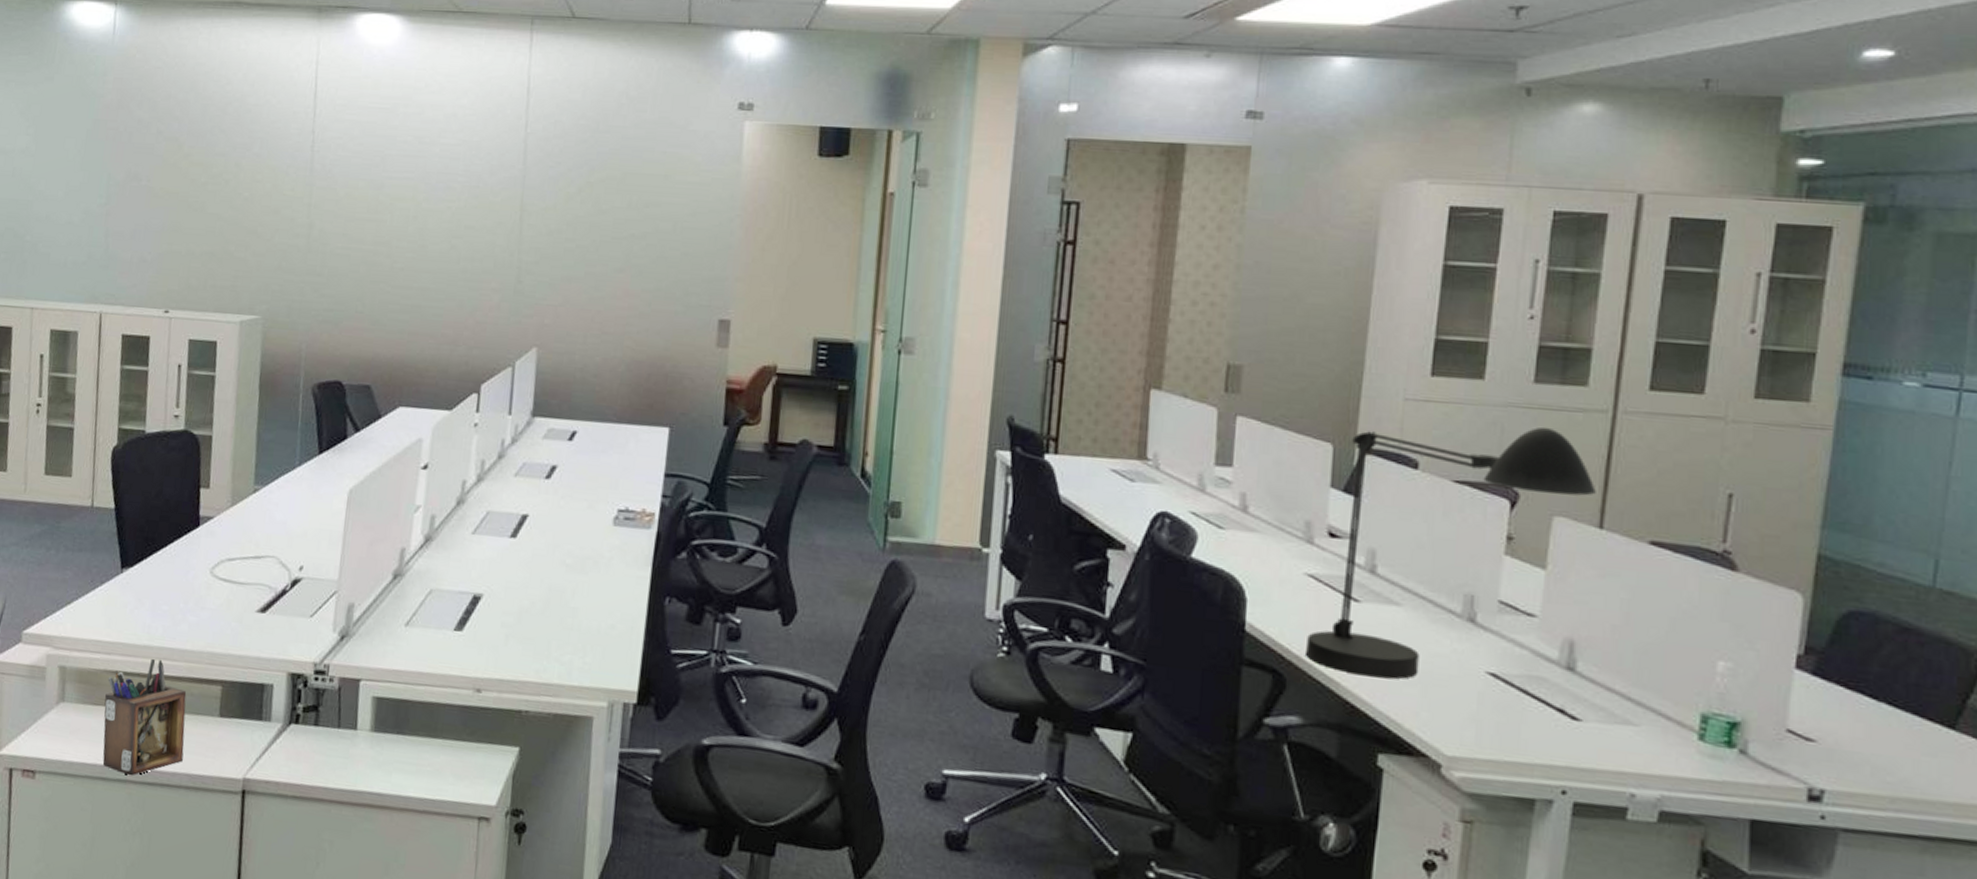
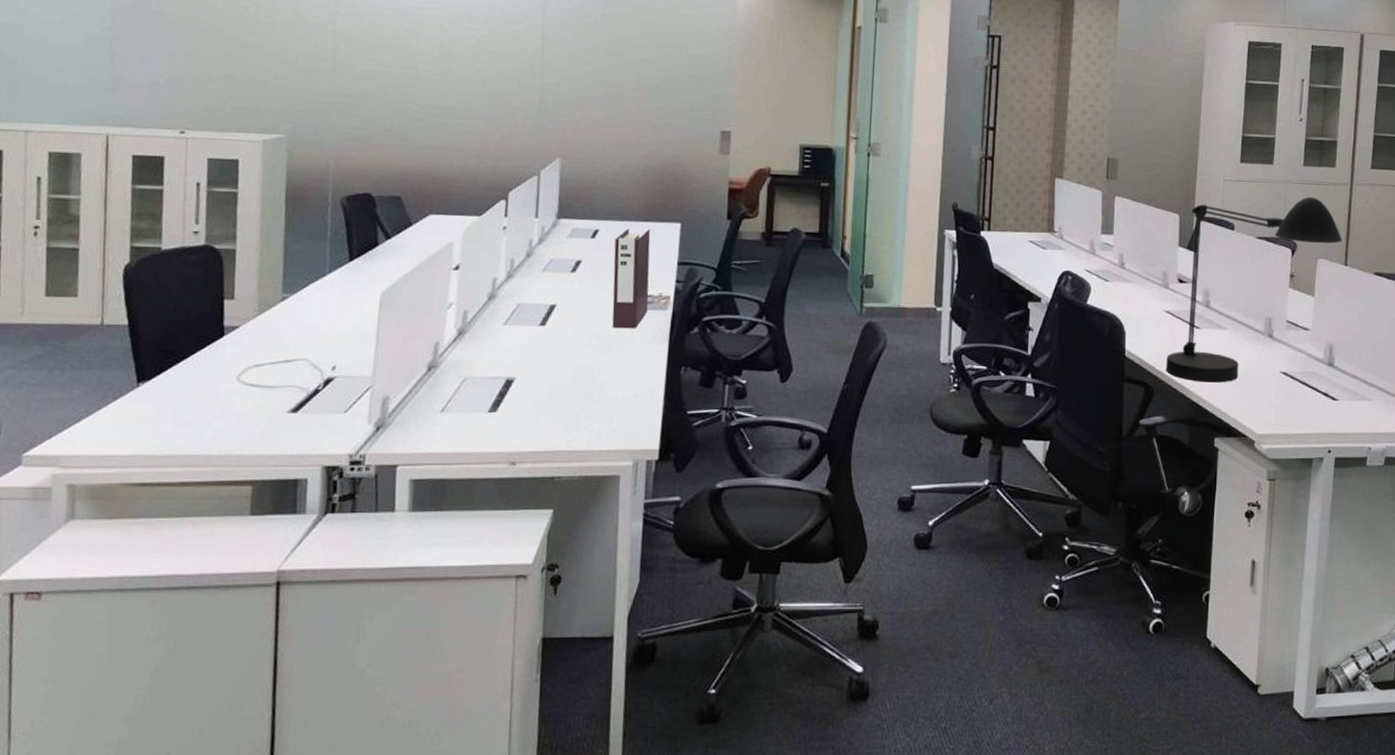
desk organizer: present [102,658,187,776] -> none [120,467,214,584]
binder: none [589,431,635,548] -> present [612,228,651,329]

